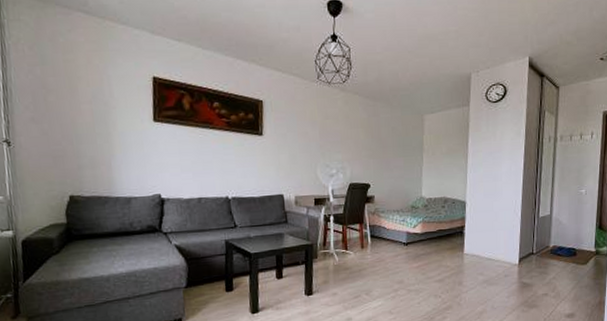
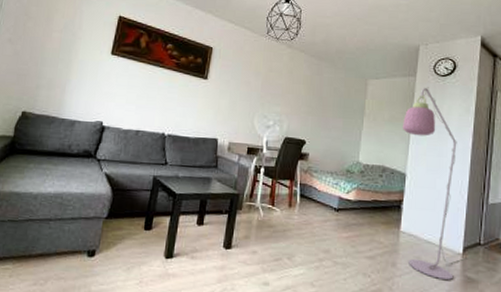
floor lamp: none [459,115,525,289] -> present [402,87,471,280]

